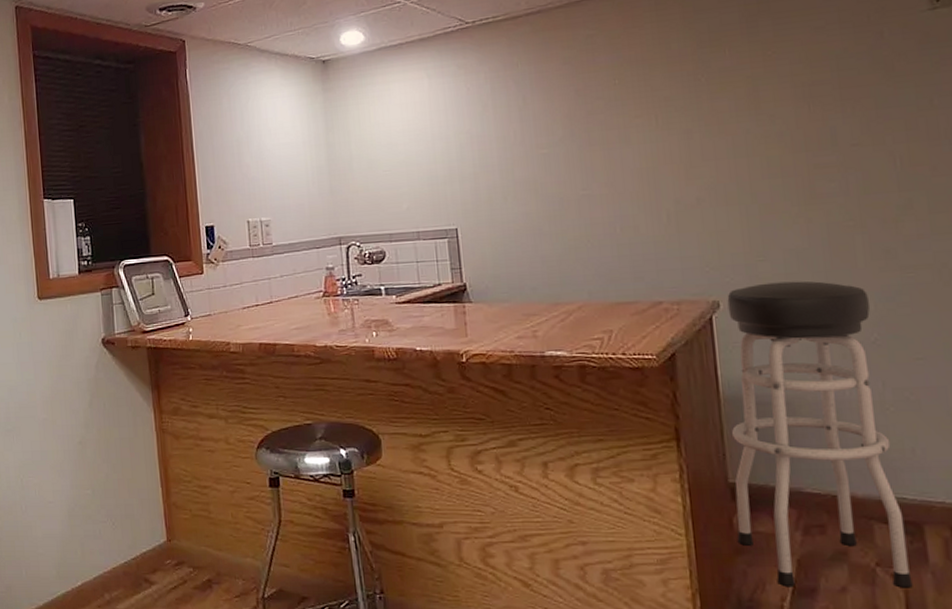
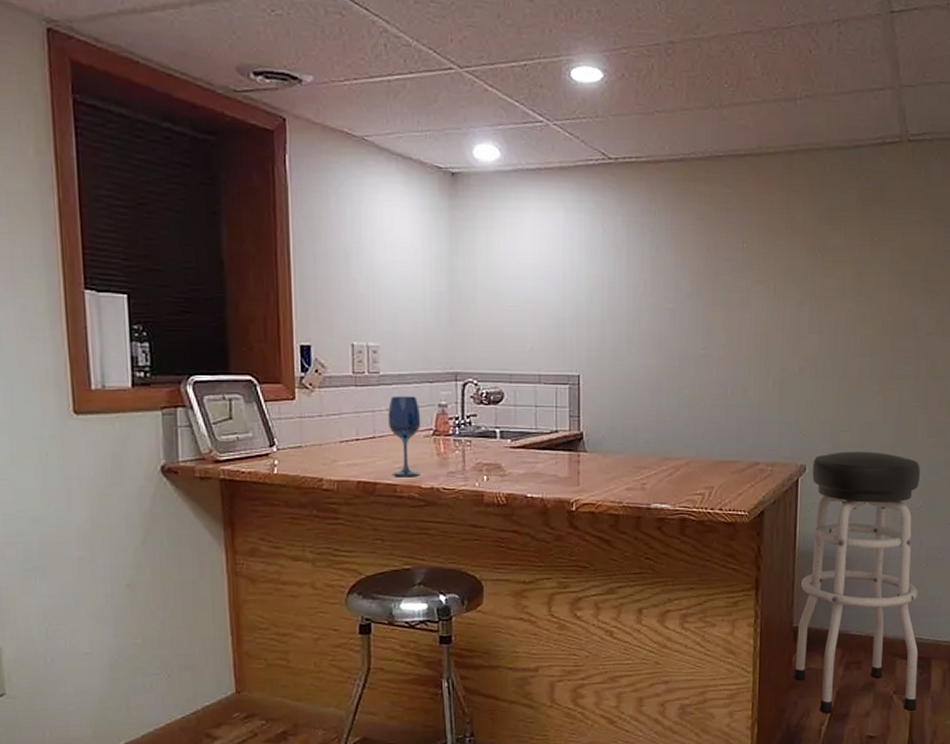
wineglass: none [282,262,314,338] -> present [388,396,421,477]

